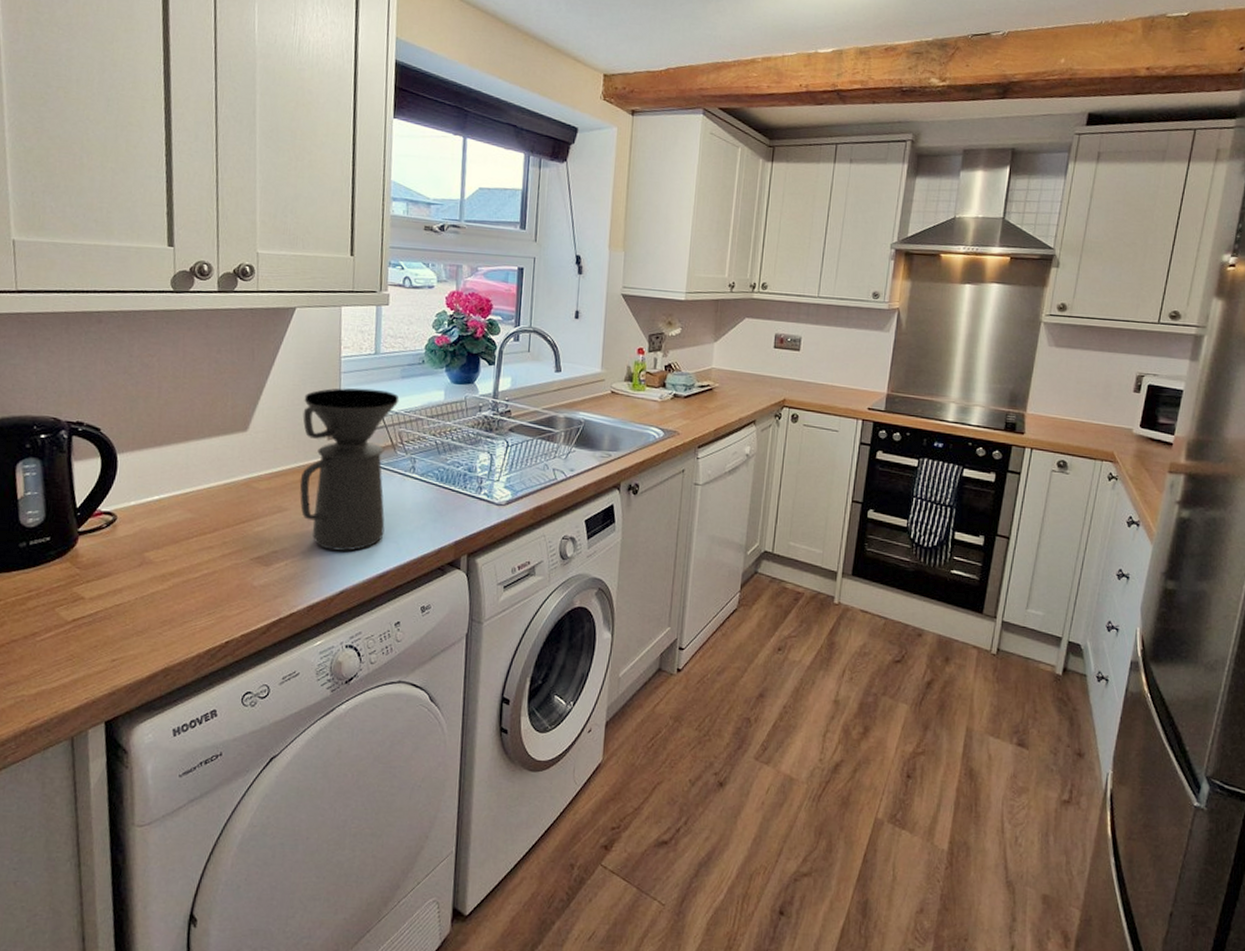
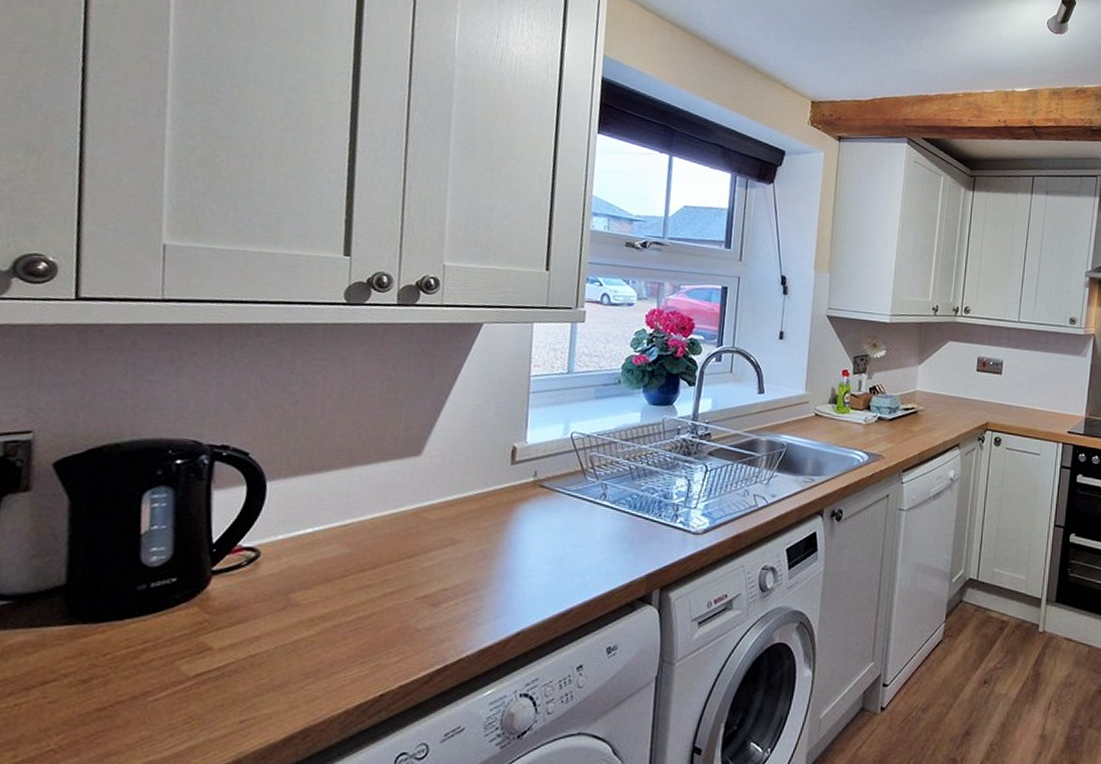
coffee maker: present [299,388,400,551] -> none [476,409,592,587]

